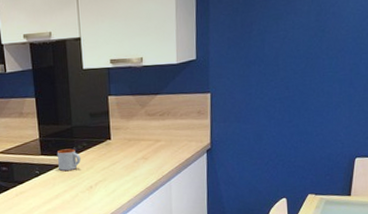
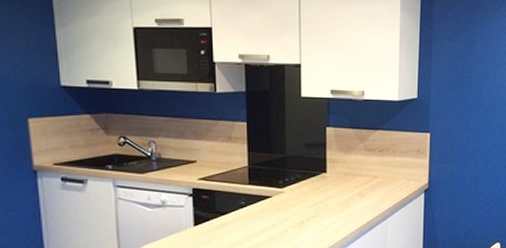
mug: present [56,148,81,172] -> none [266,179,293,204]

